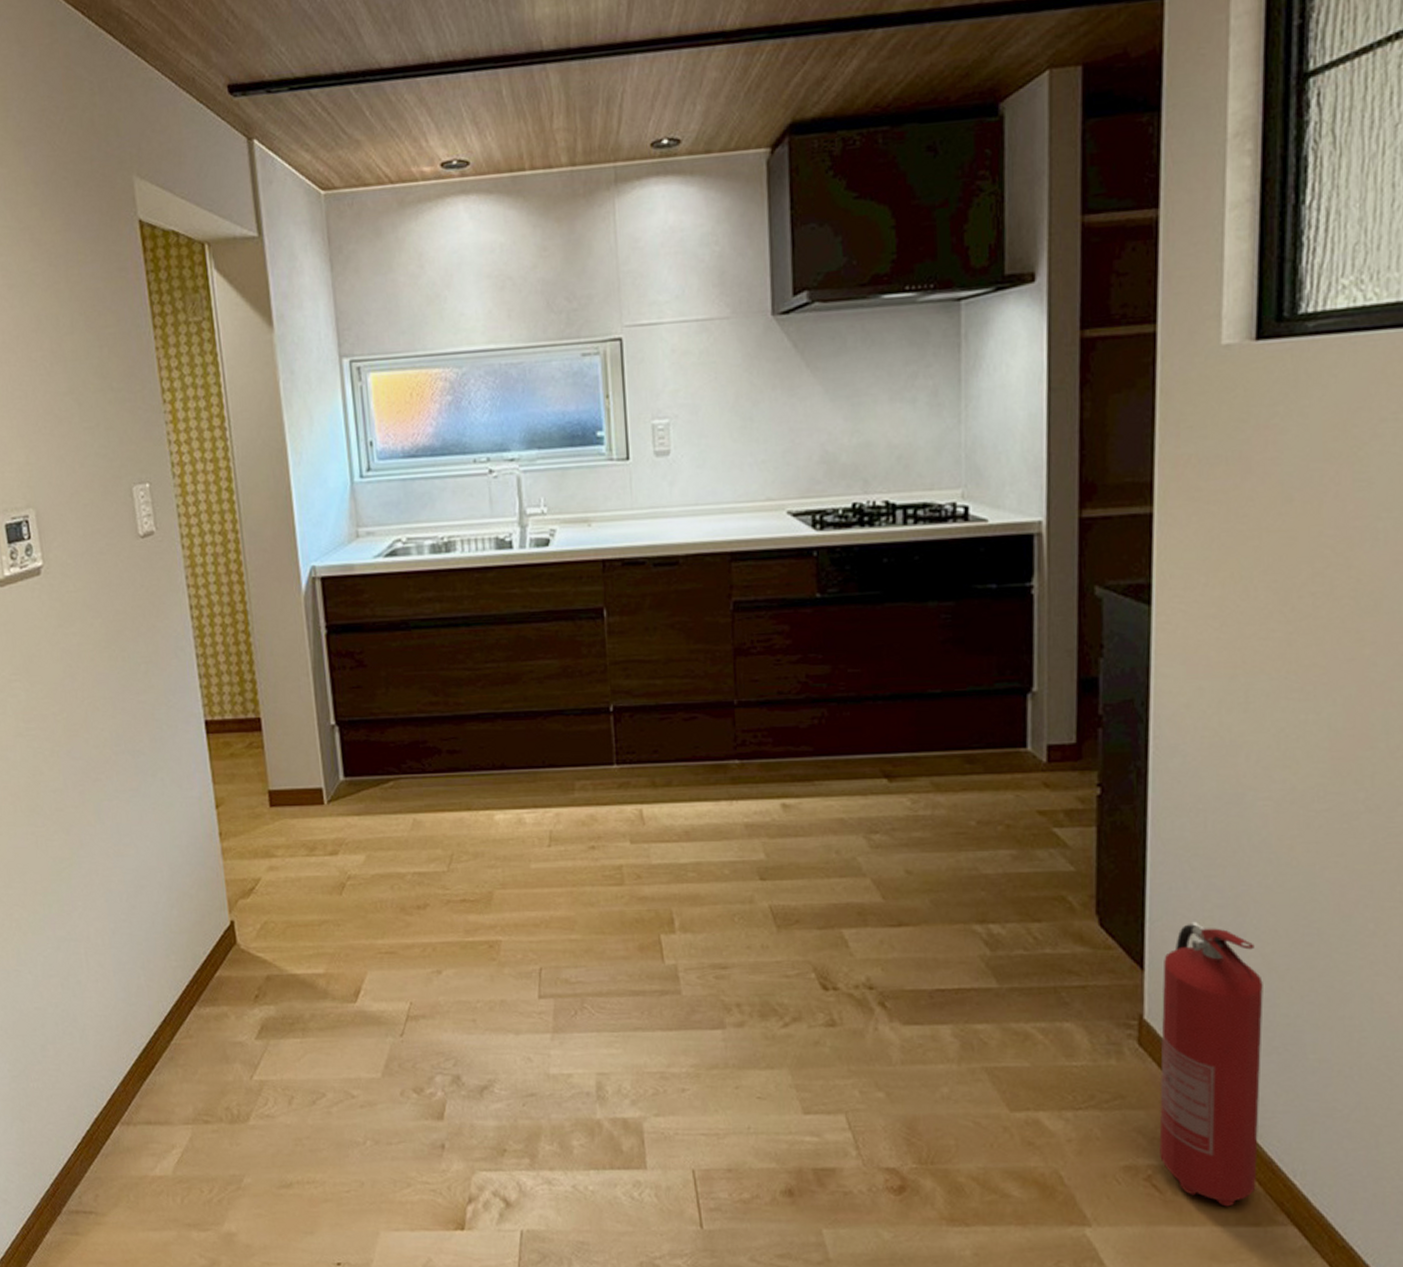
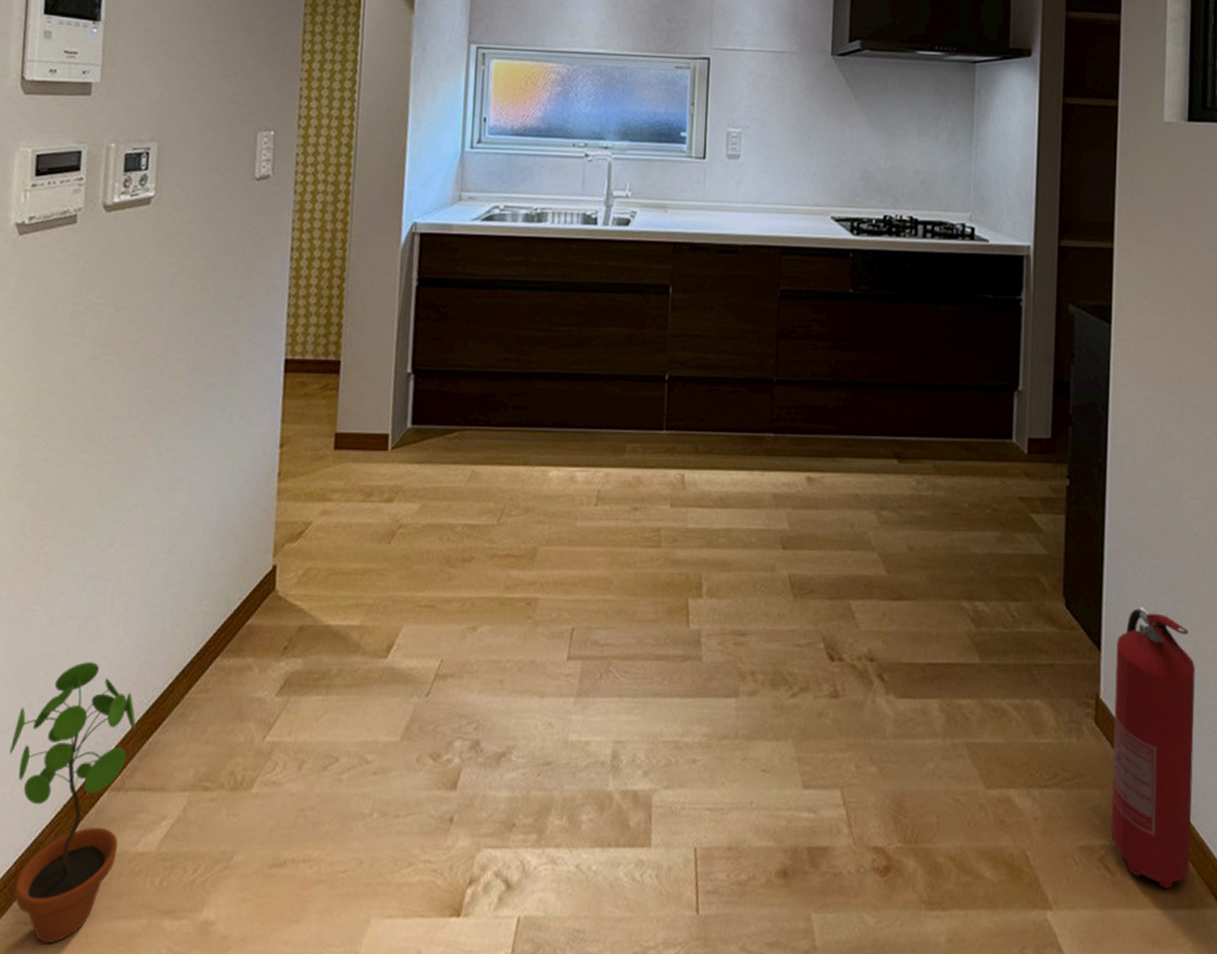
potted plant: none [25,1015,138,1249] -> present [9,662,136,943]

